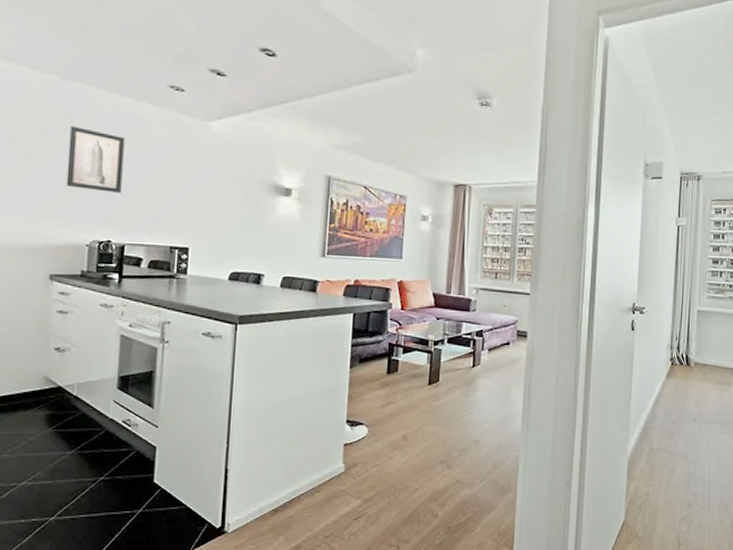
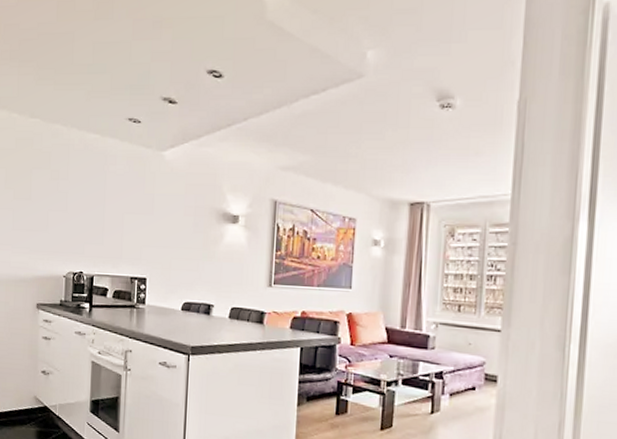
wall art: present [66,125,125,193] -> none [47,164,92,226]

